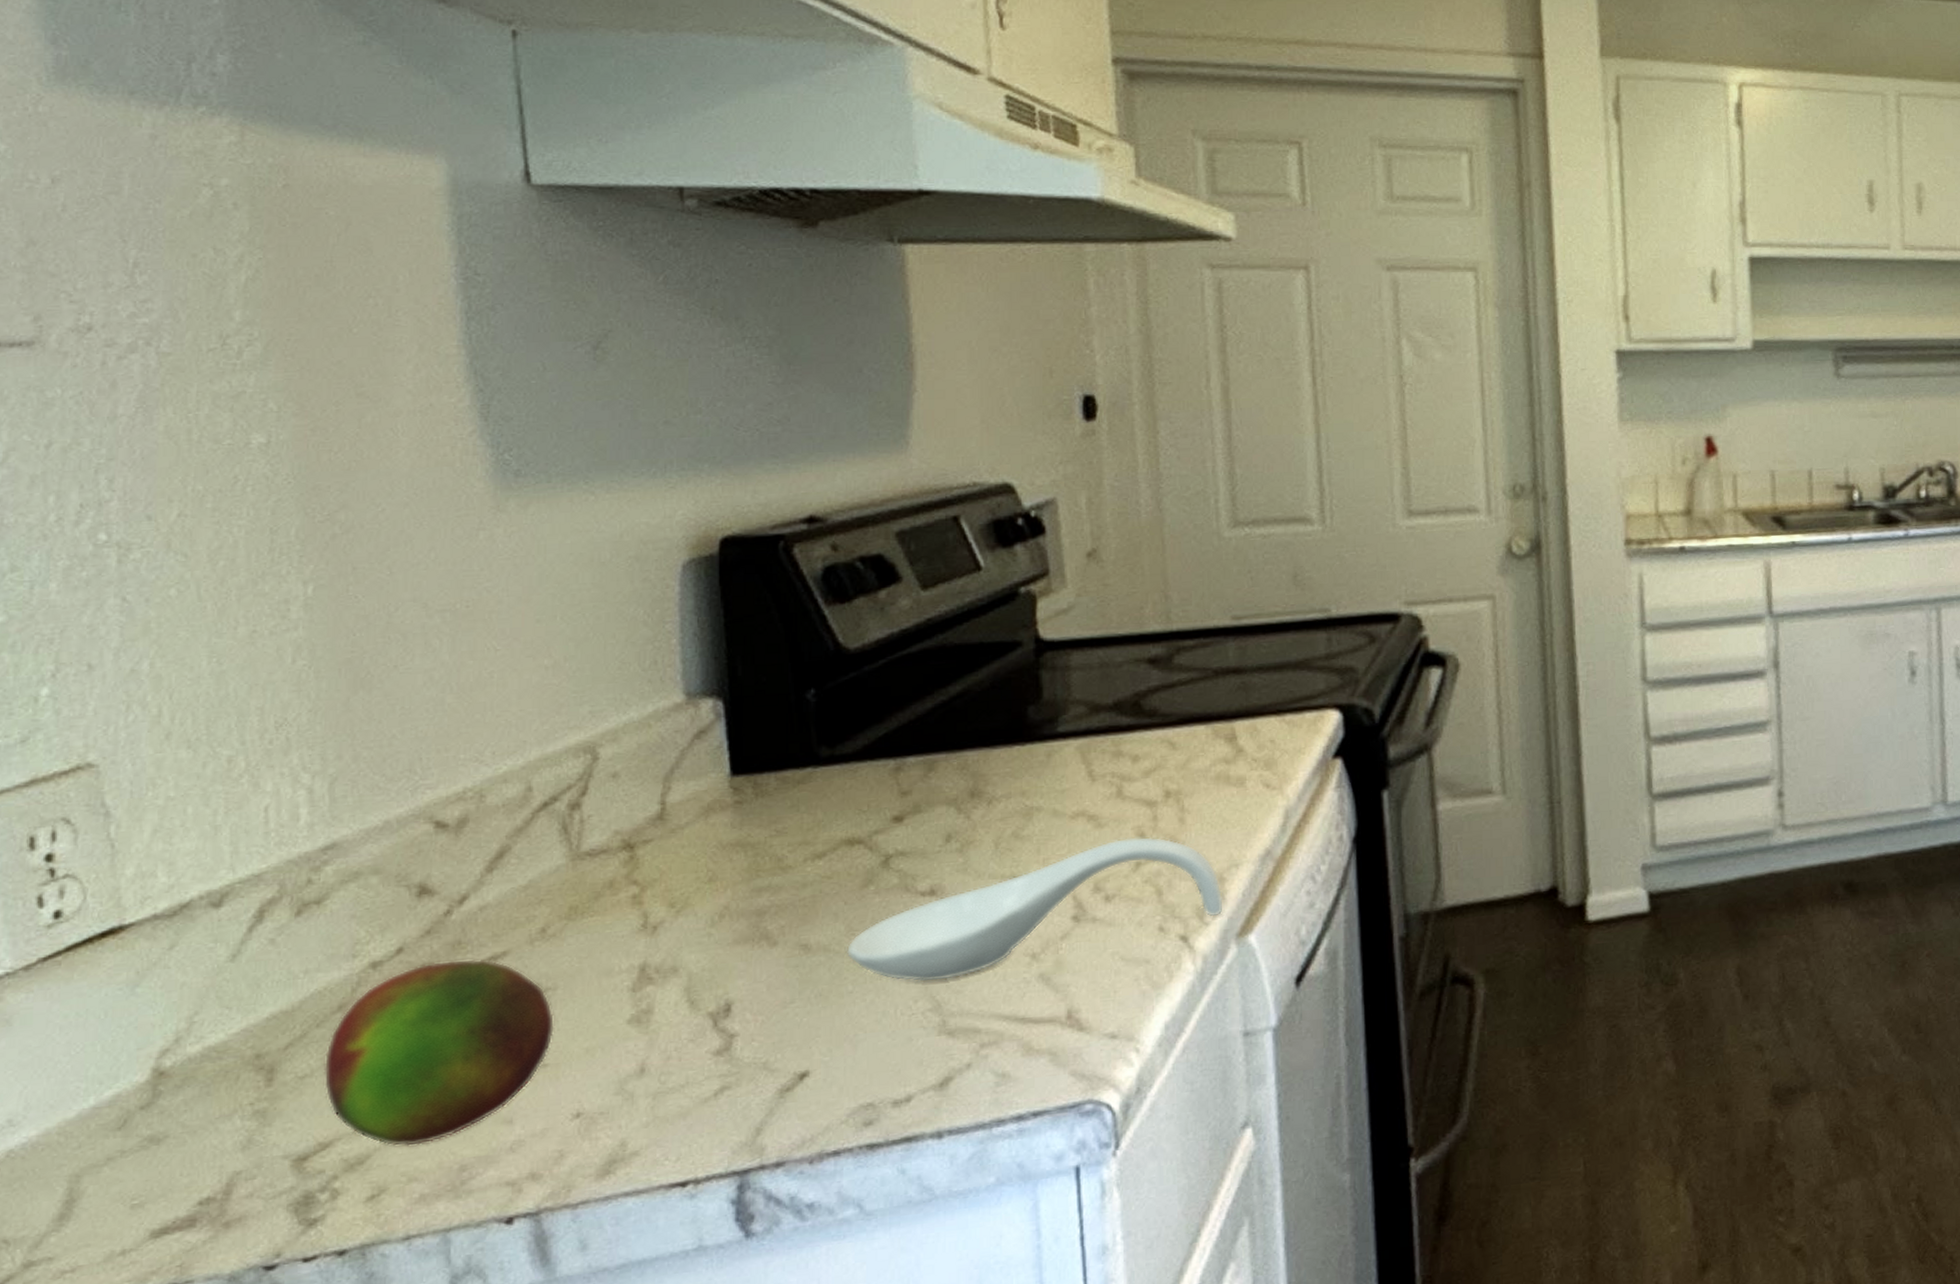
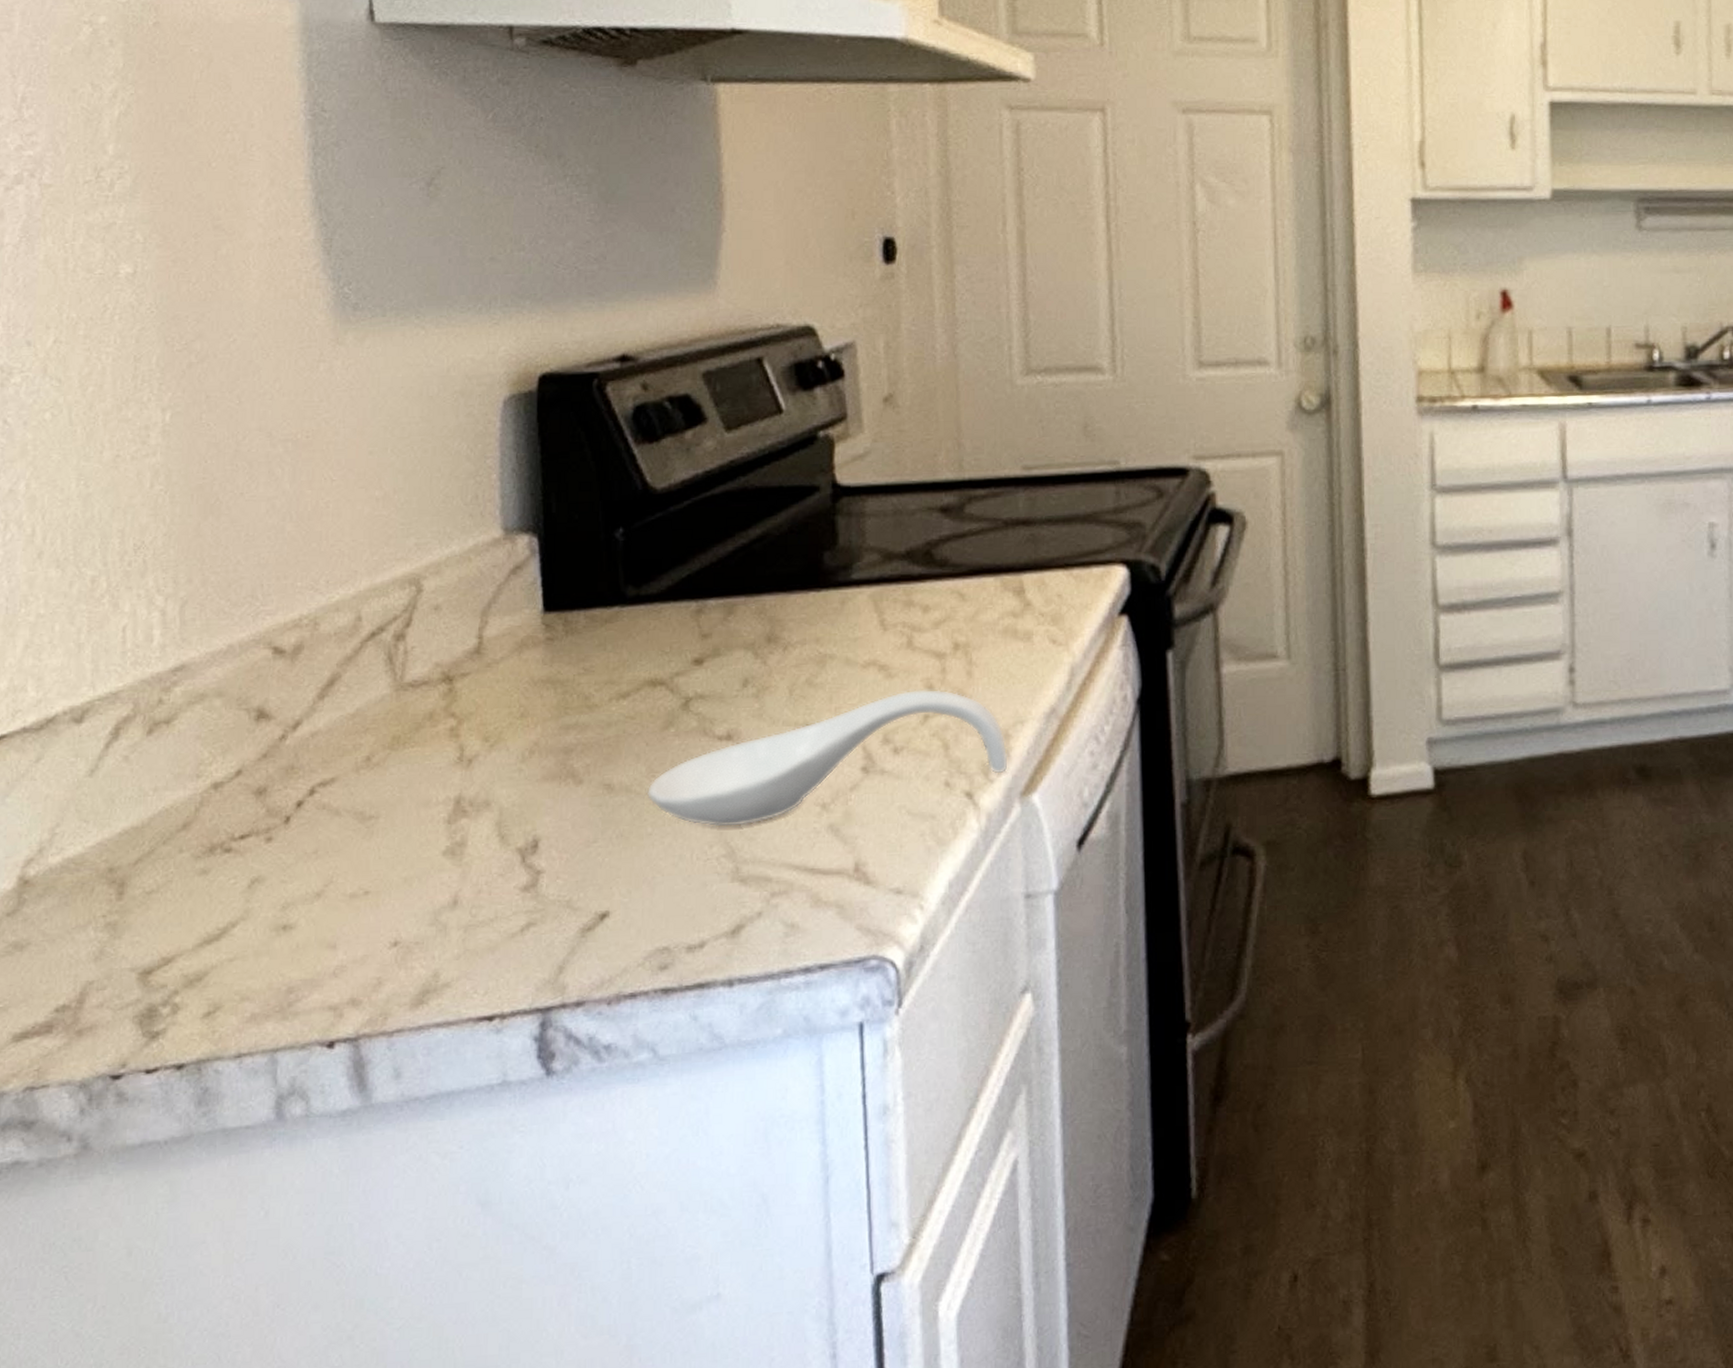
fruit: present [323,959,555,1147] -> none [168,783,377,966]

